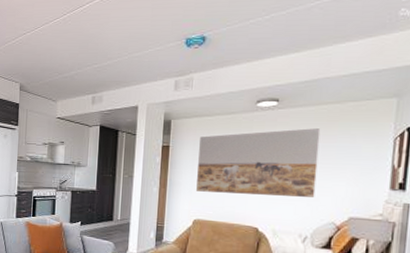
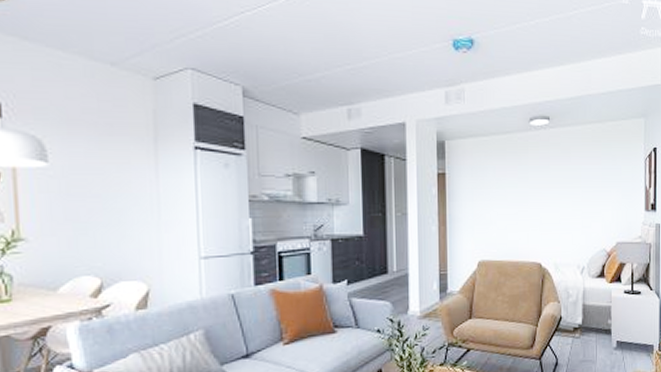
wall art: present [196,128,321,197] -> none [477,150,588,227]

